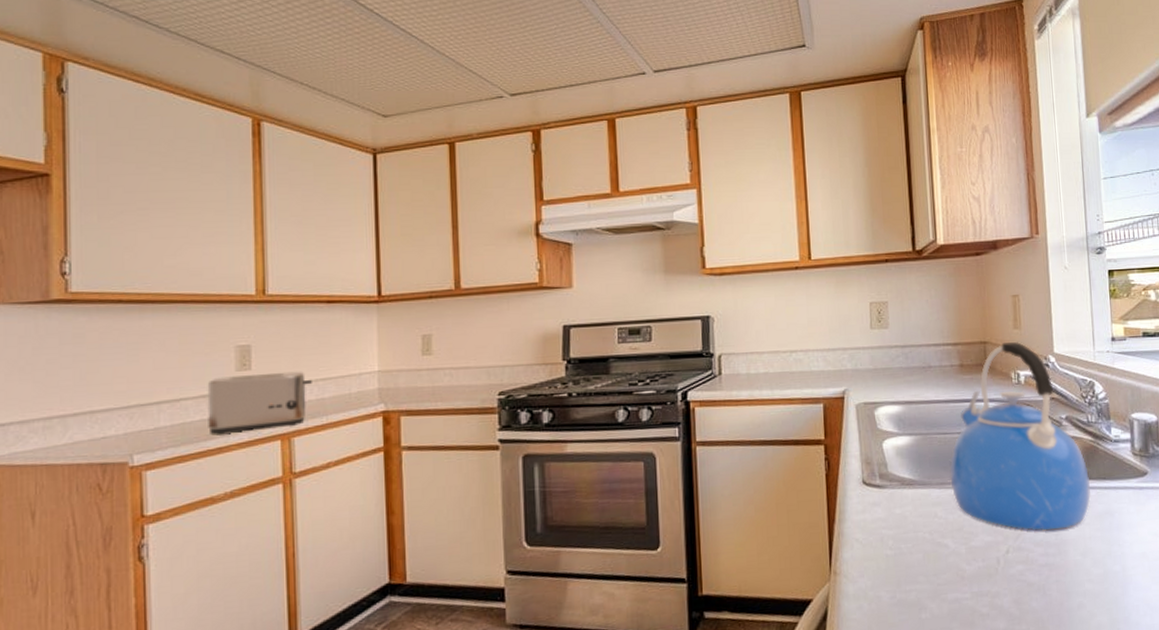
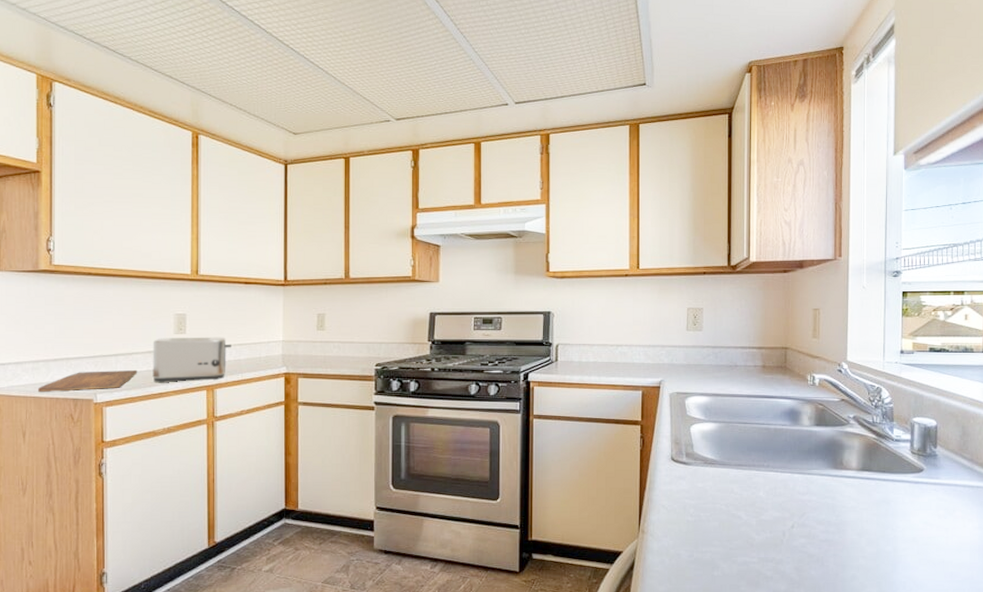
cutting board: none [52,419,188,459] -> present [38,369,138,393]
kettle: present [950,342,1091,530] -> none [747,349,870,512]

